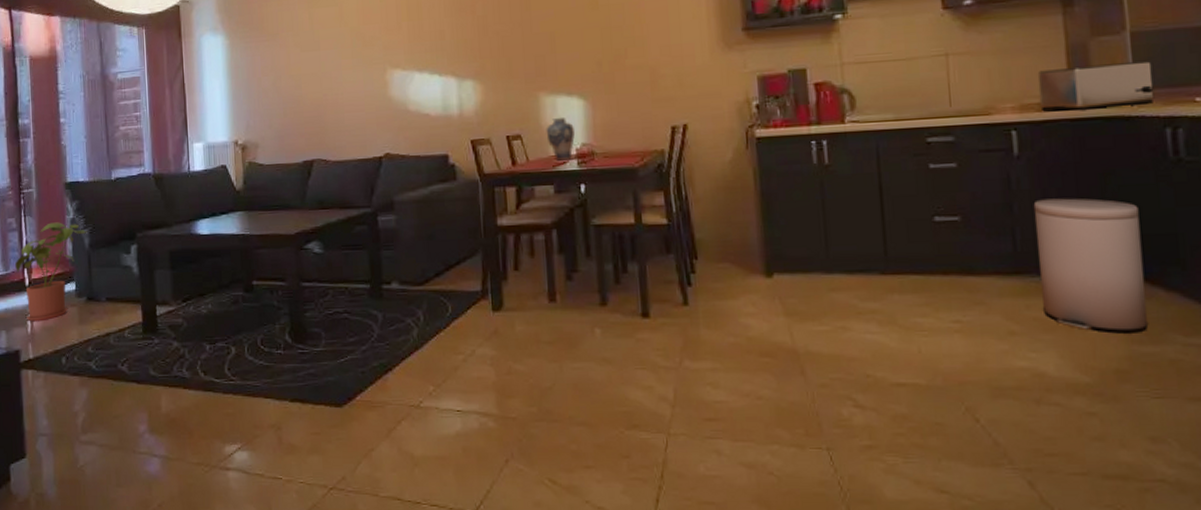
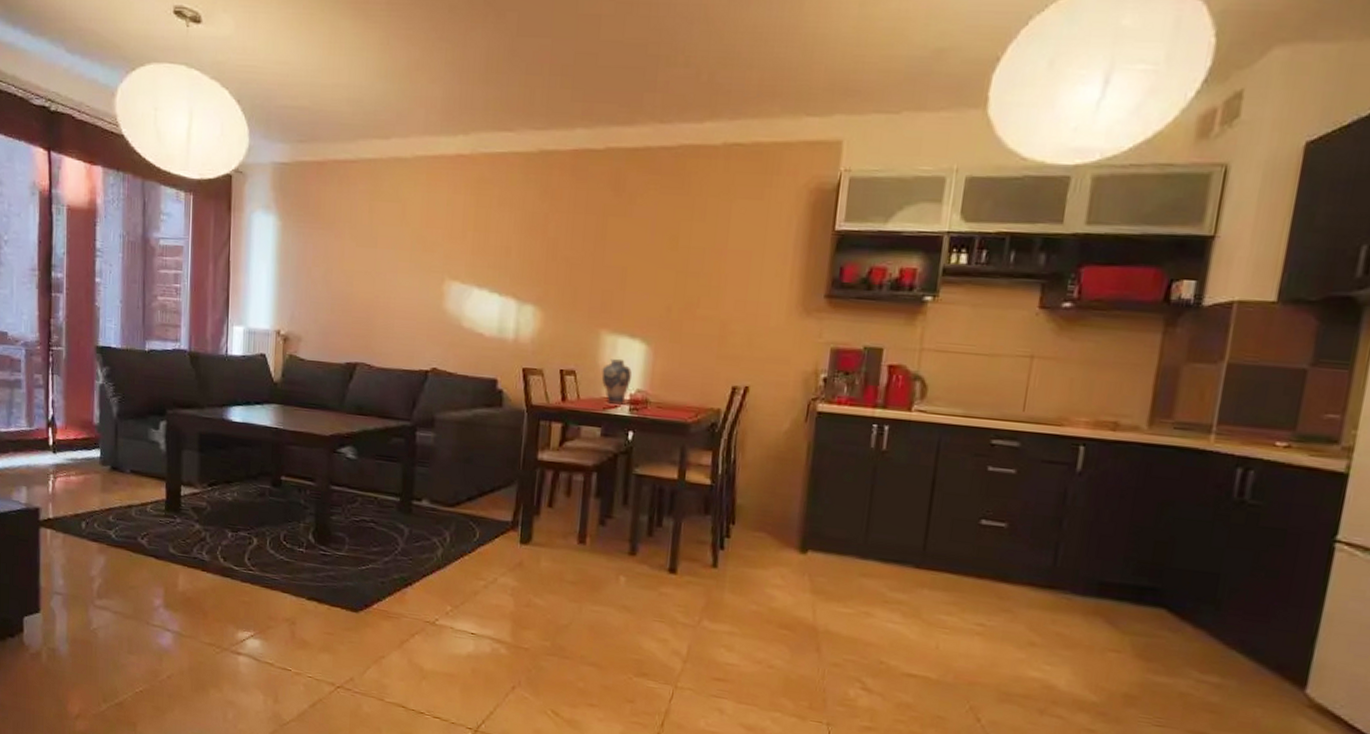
house plant: present [14,222,88,322] -> none [39,385,117,484]
pedal bin: present [1033,198,1149,334] -> none [1068,519,1189,663]
toaster: present [1037,61,1155,112] -> none [1115,388,1241,441]

